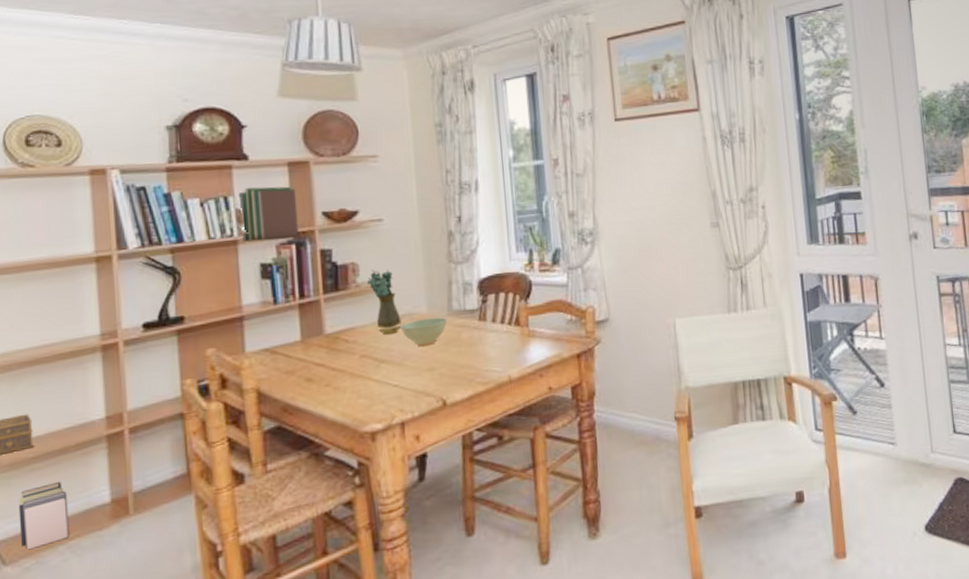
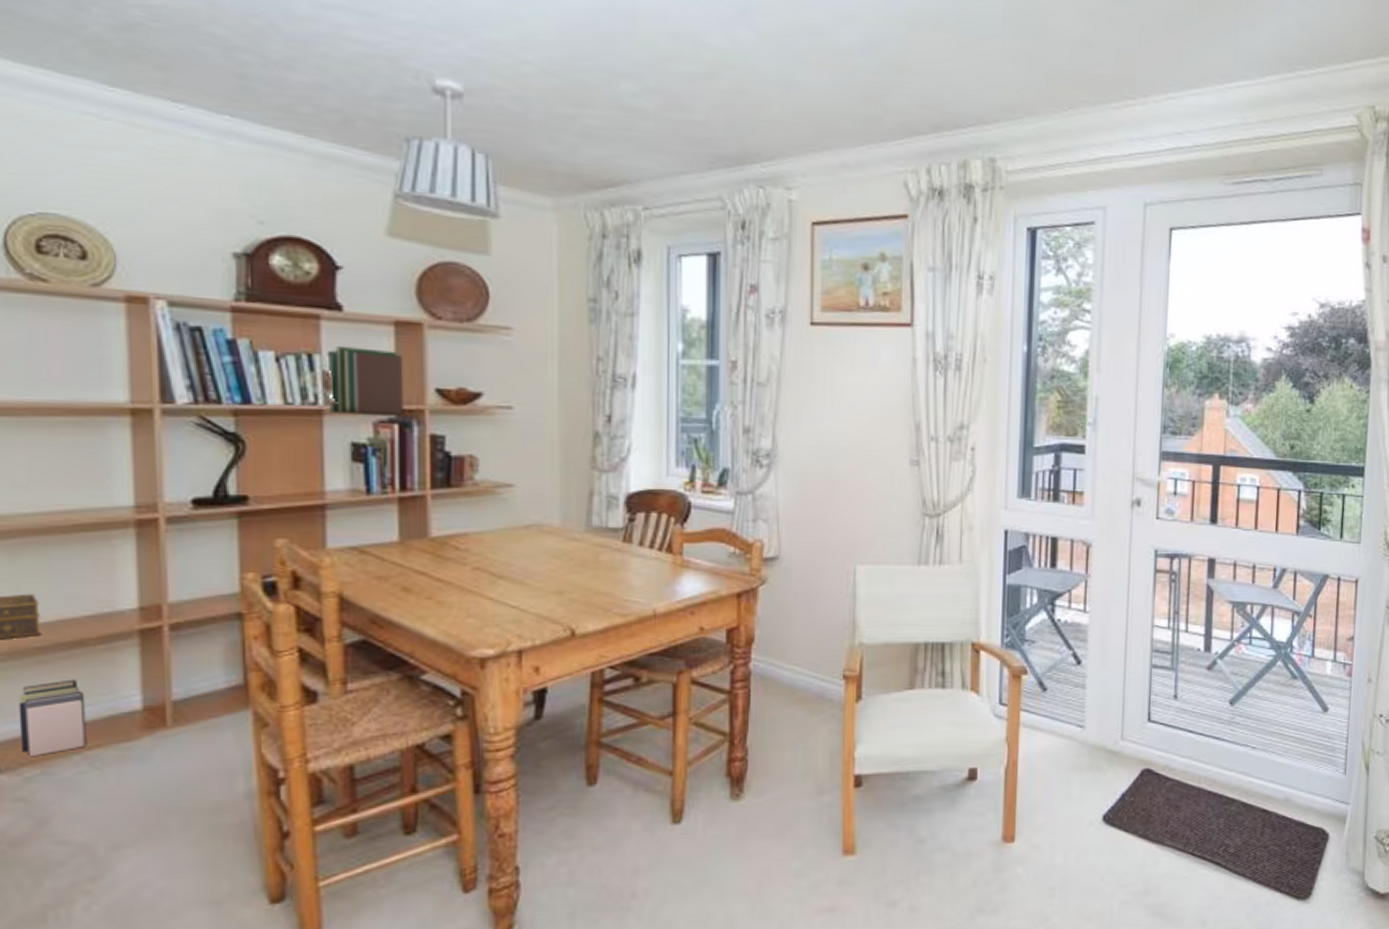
vase: present [367,269,401,336] -> none [487,466,527,548]
bowl: present [400,317,448,347] -> none [525,533,584,565]

